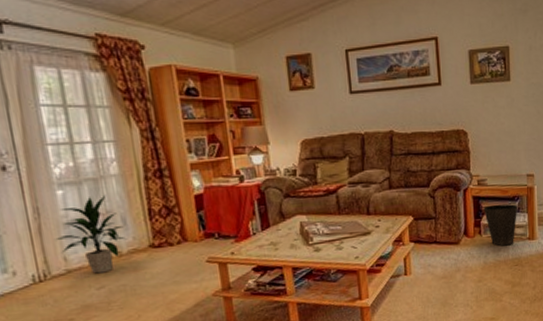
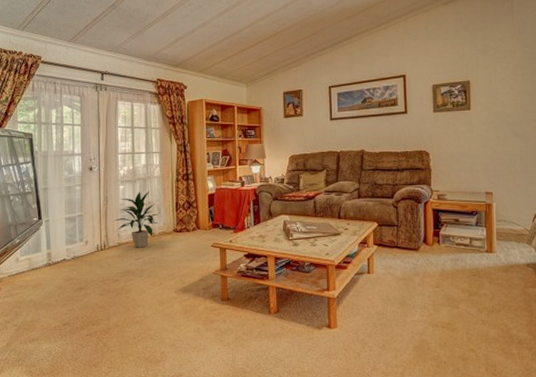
waste basket: present [484,204,518,246] -> none [443,217,476,256]

